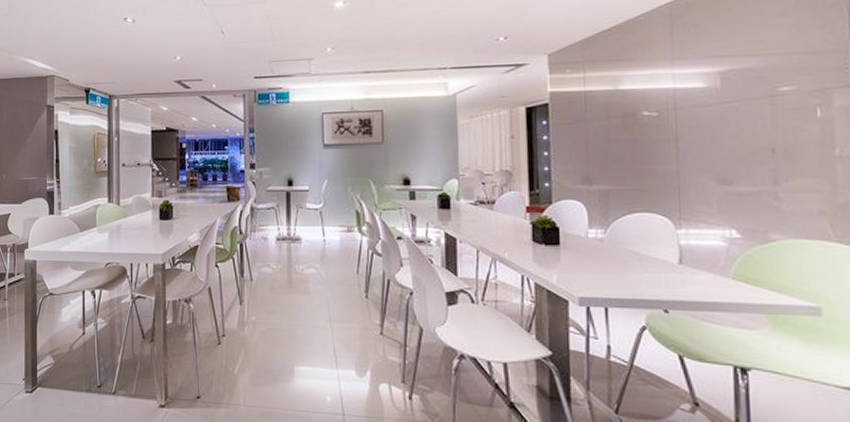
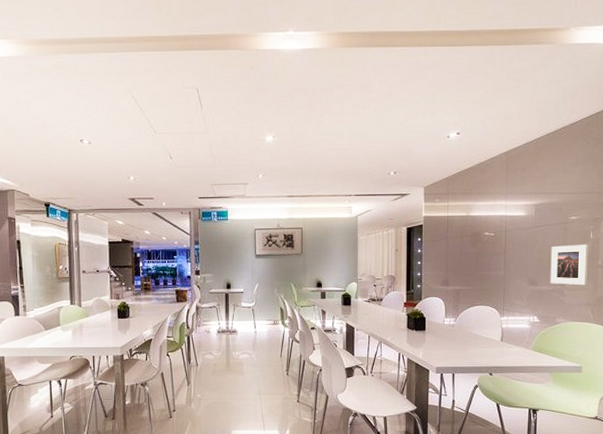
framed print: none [751,125,818,186] -> present [550,244,588,286]

